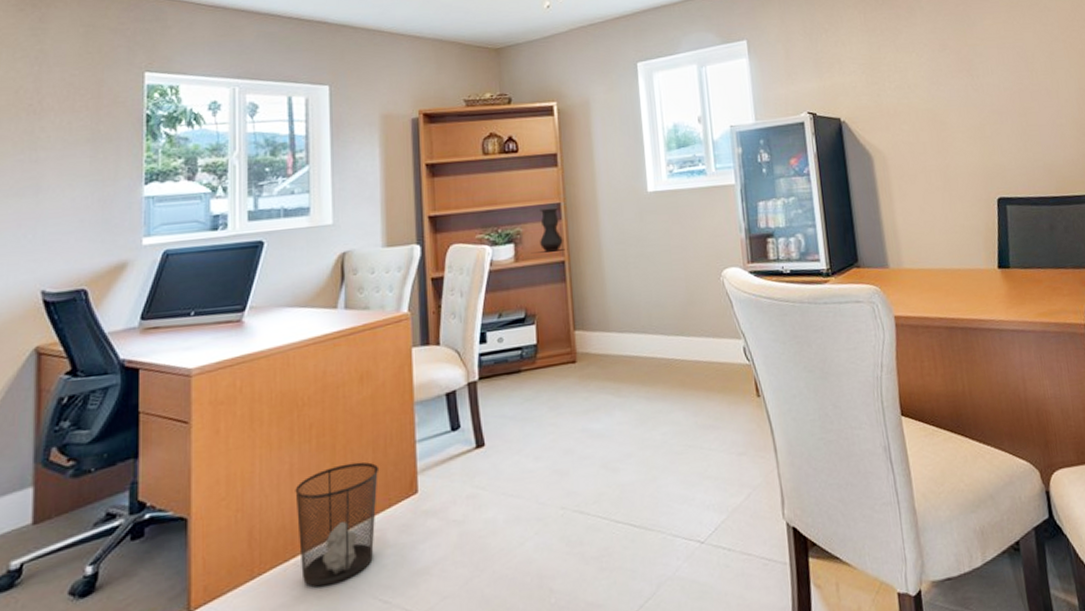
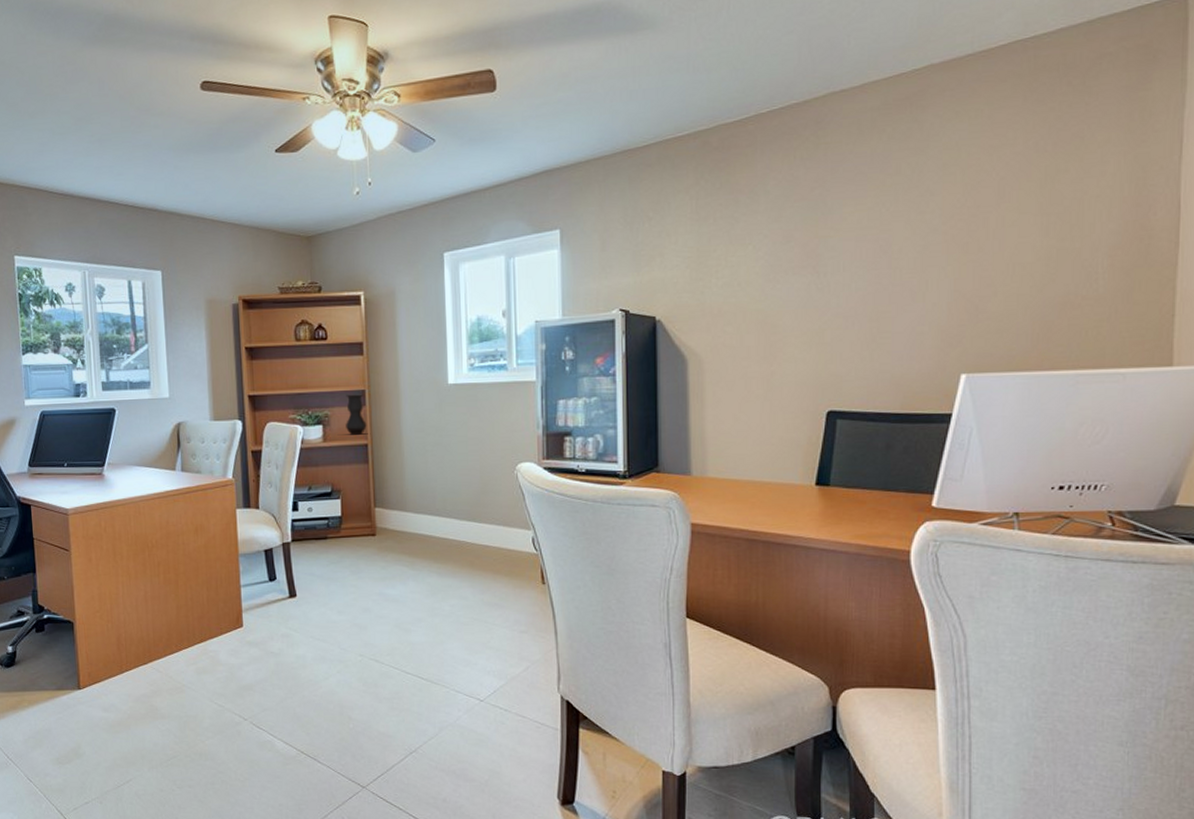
waste bin: present [295,461,380,587] -> none [149,597,213,686]

